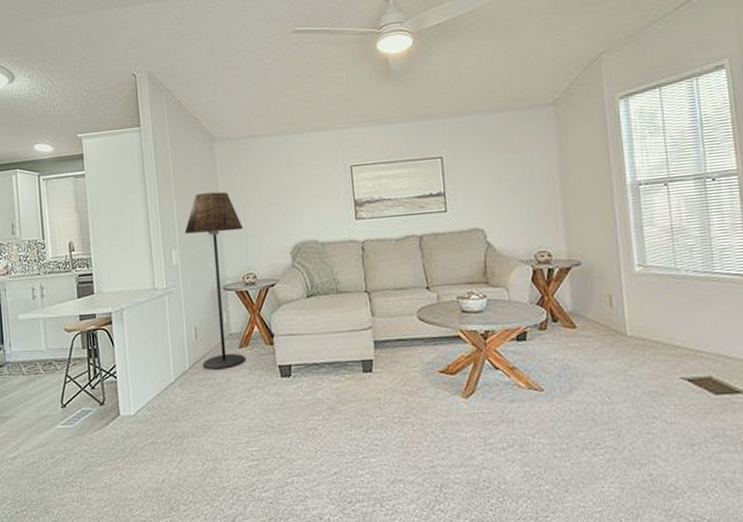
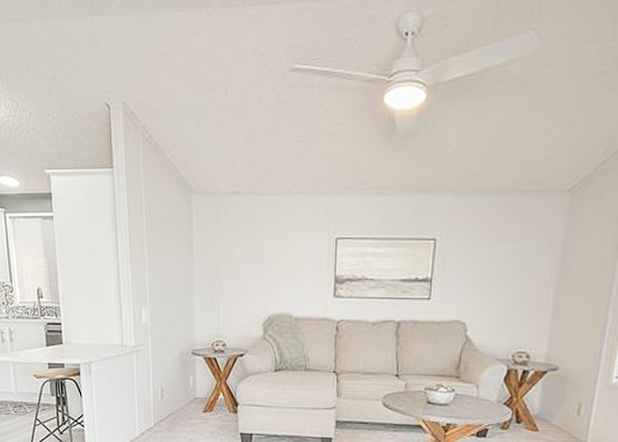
floor lamp: present [184,191,246,370] -> none [155,251,217,431]

